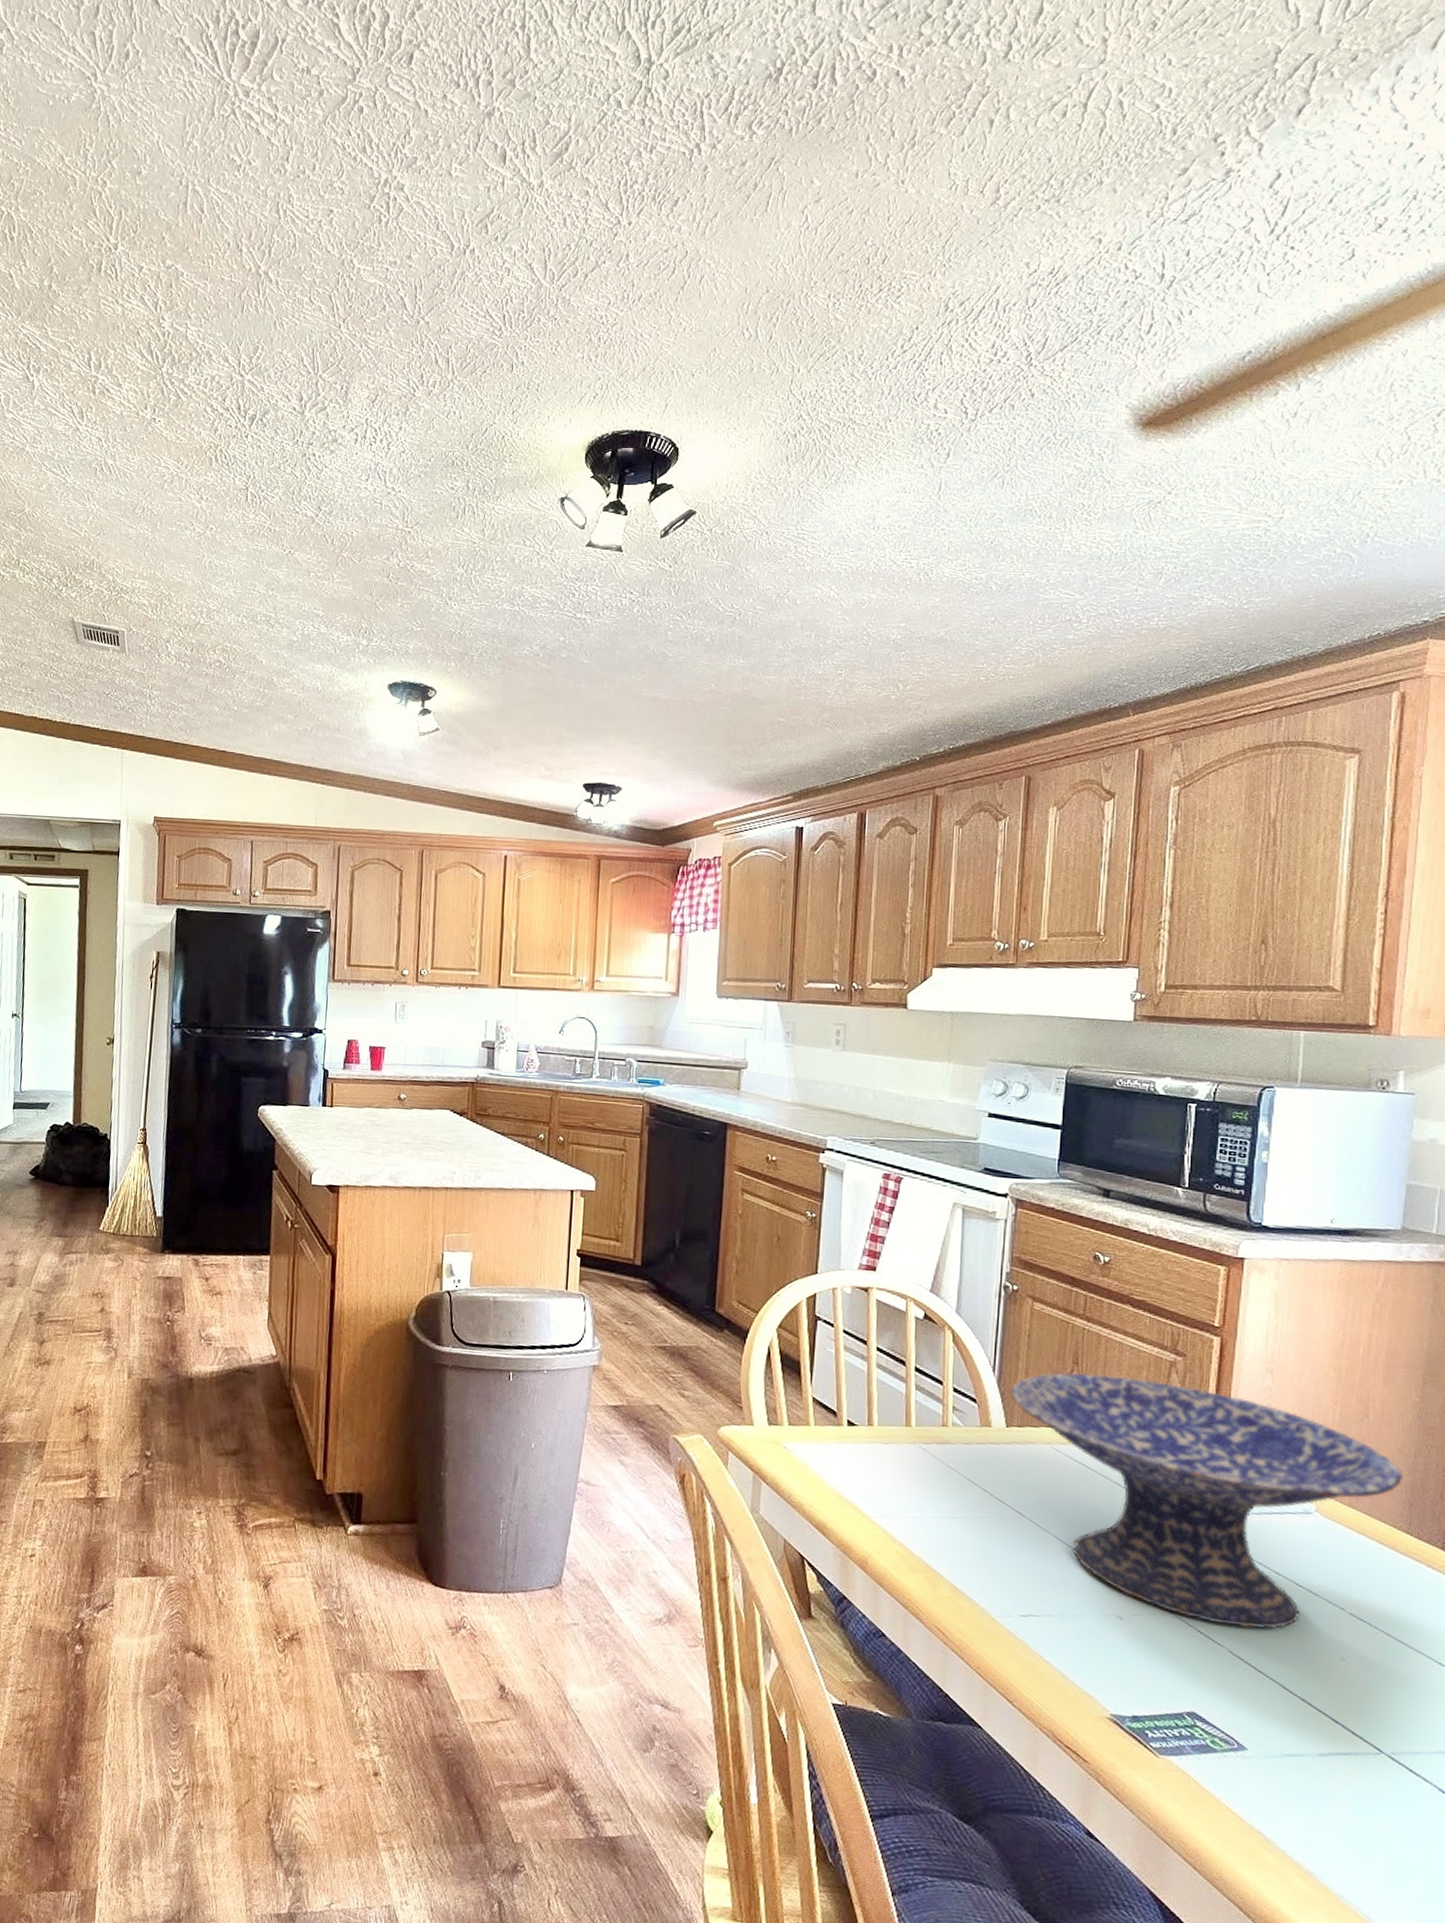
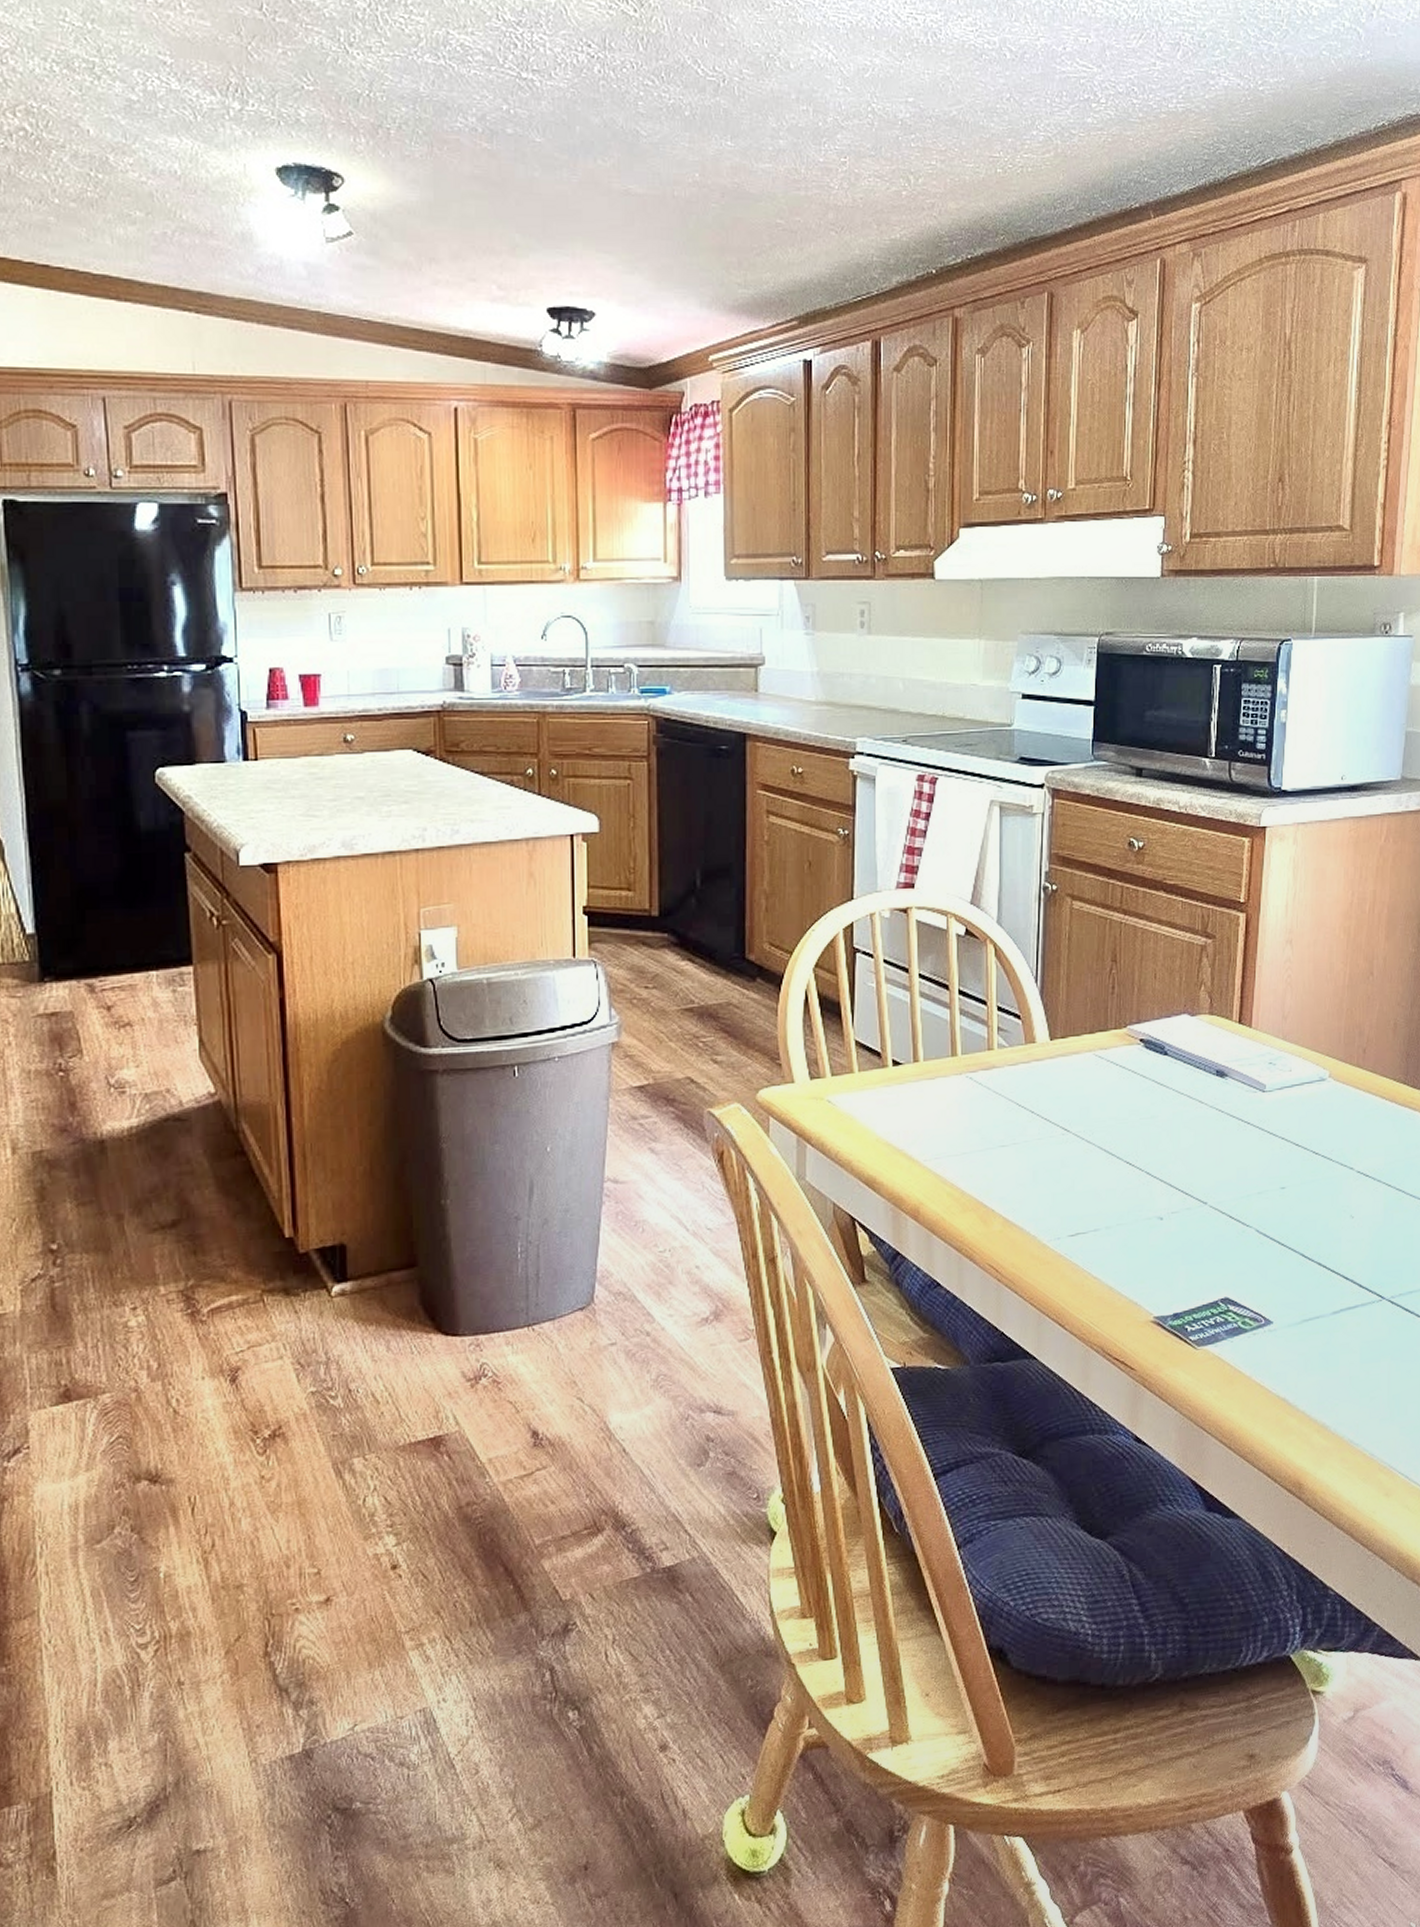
decorative bowl: present [1011,1372,1403,1629] -> none [1053,968,1401,1206]

